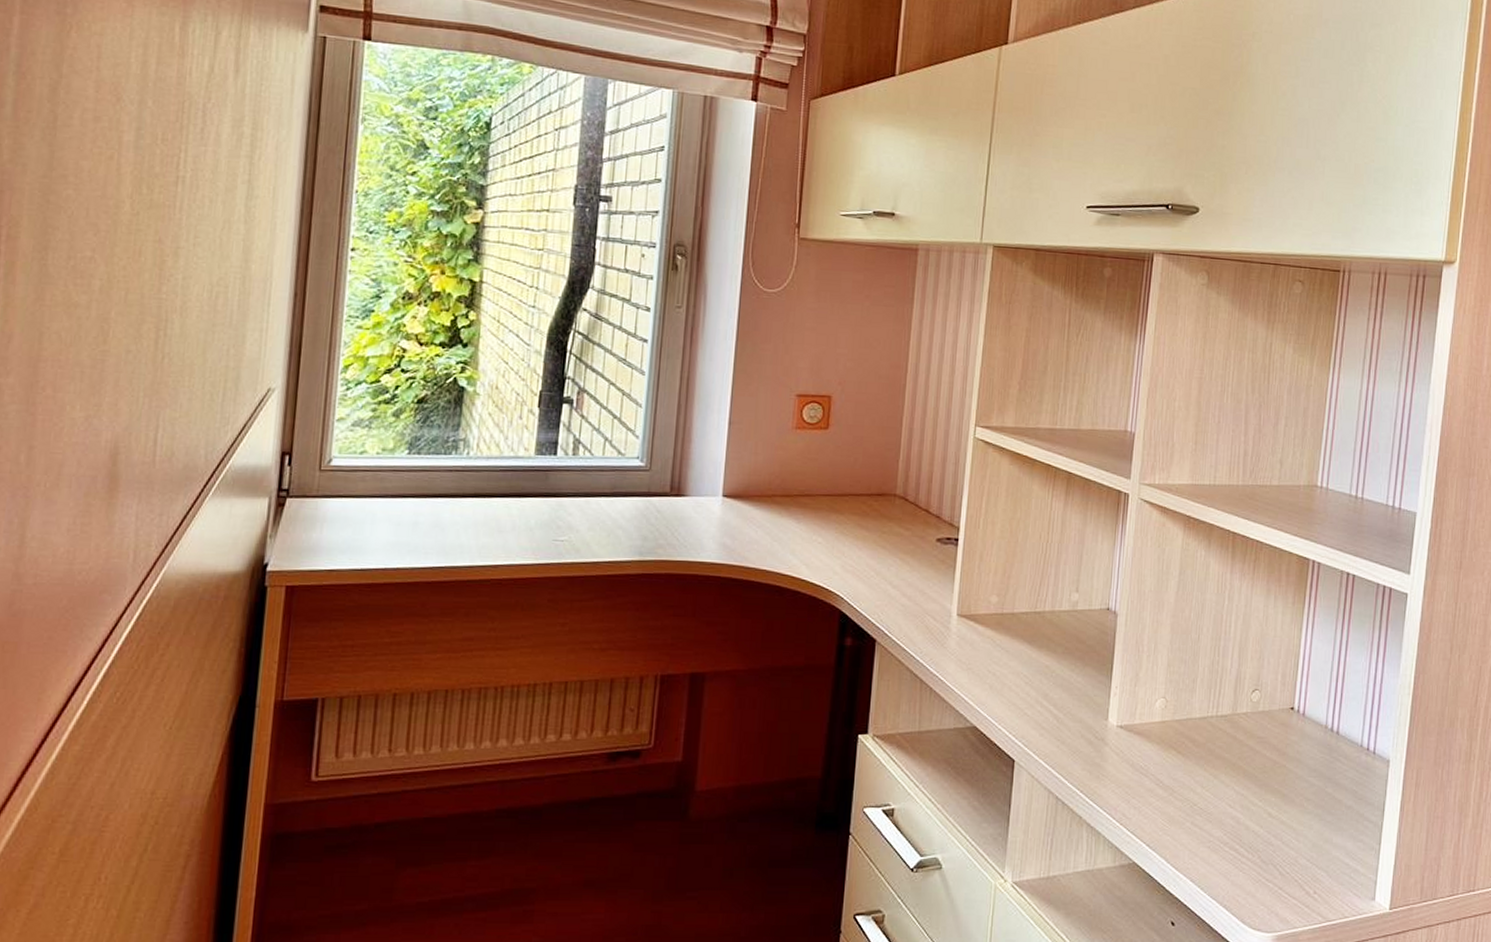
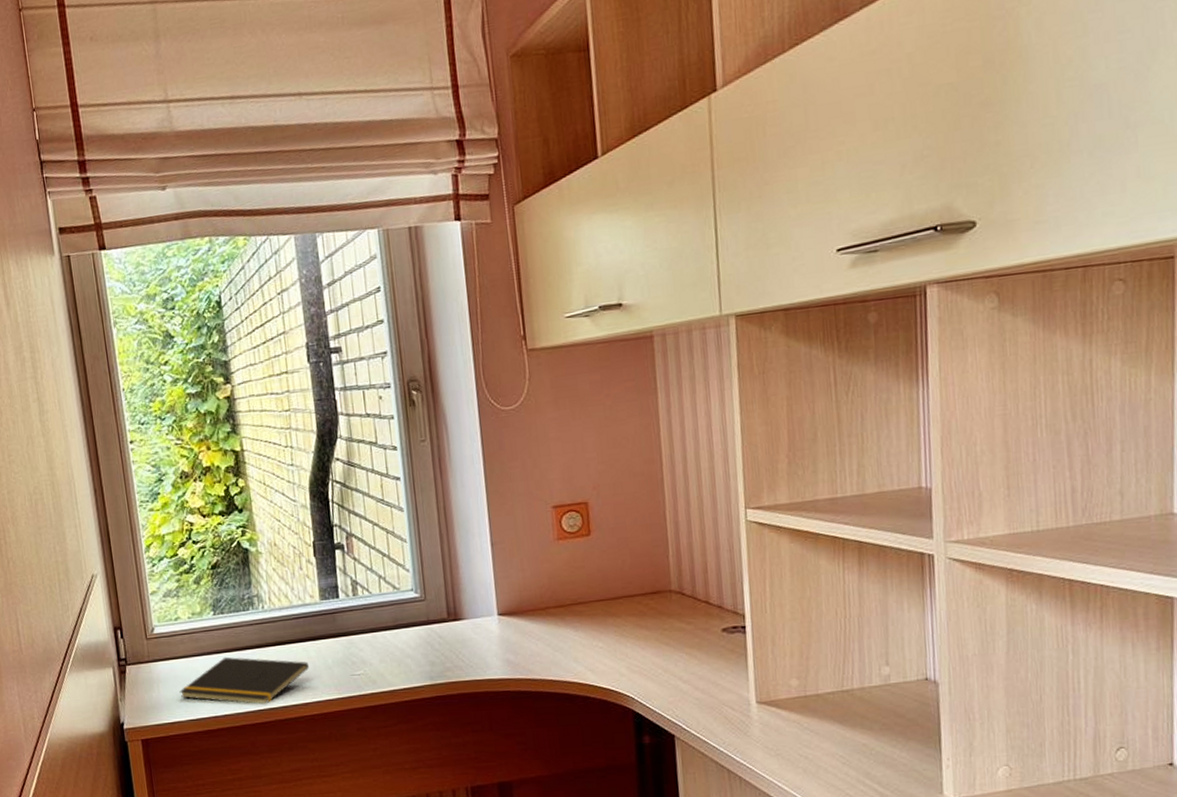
notepad: none [347,502,508,560] -> present [179,656,310,704]

